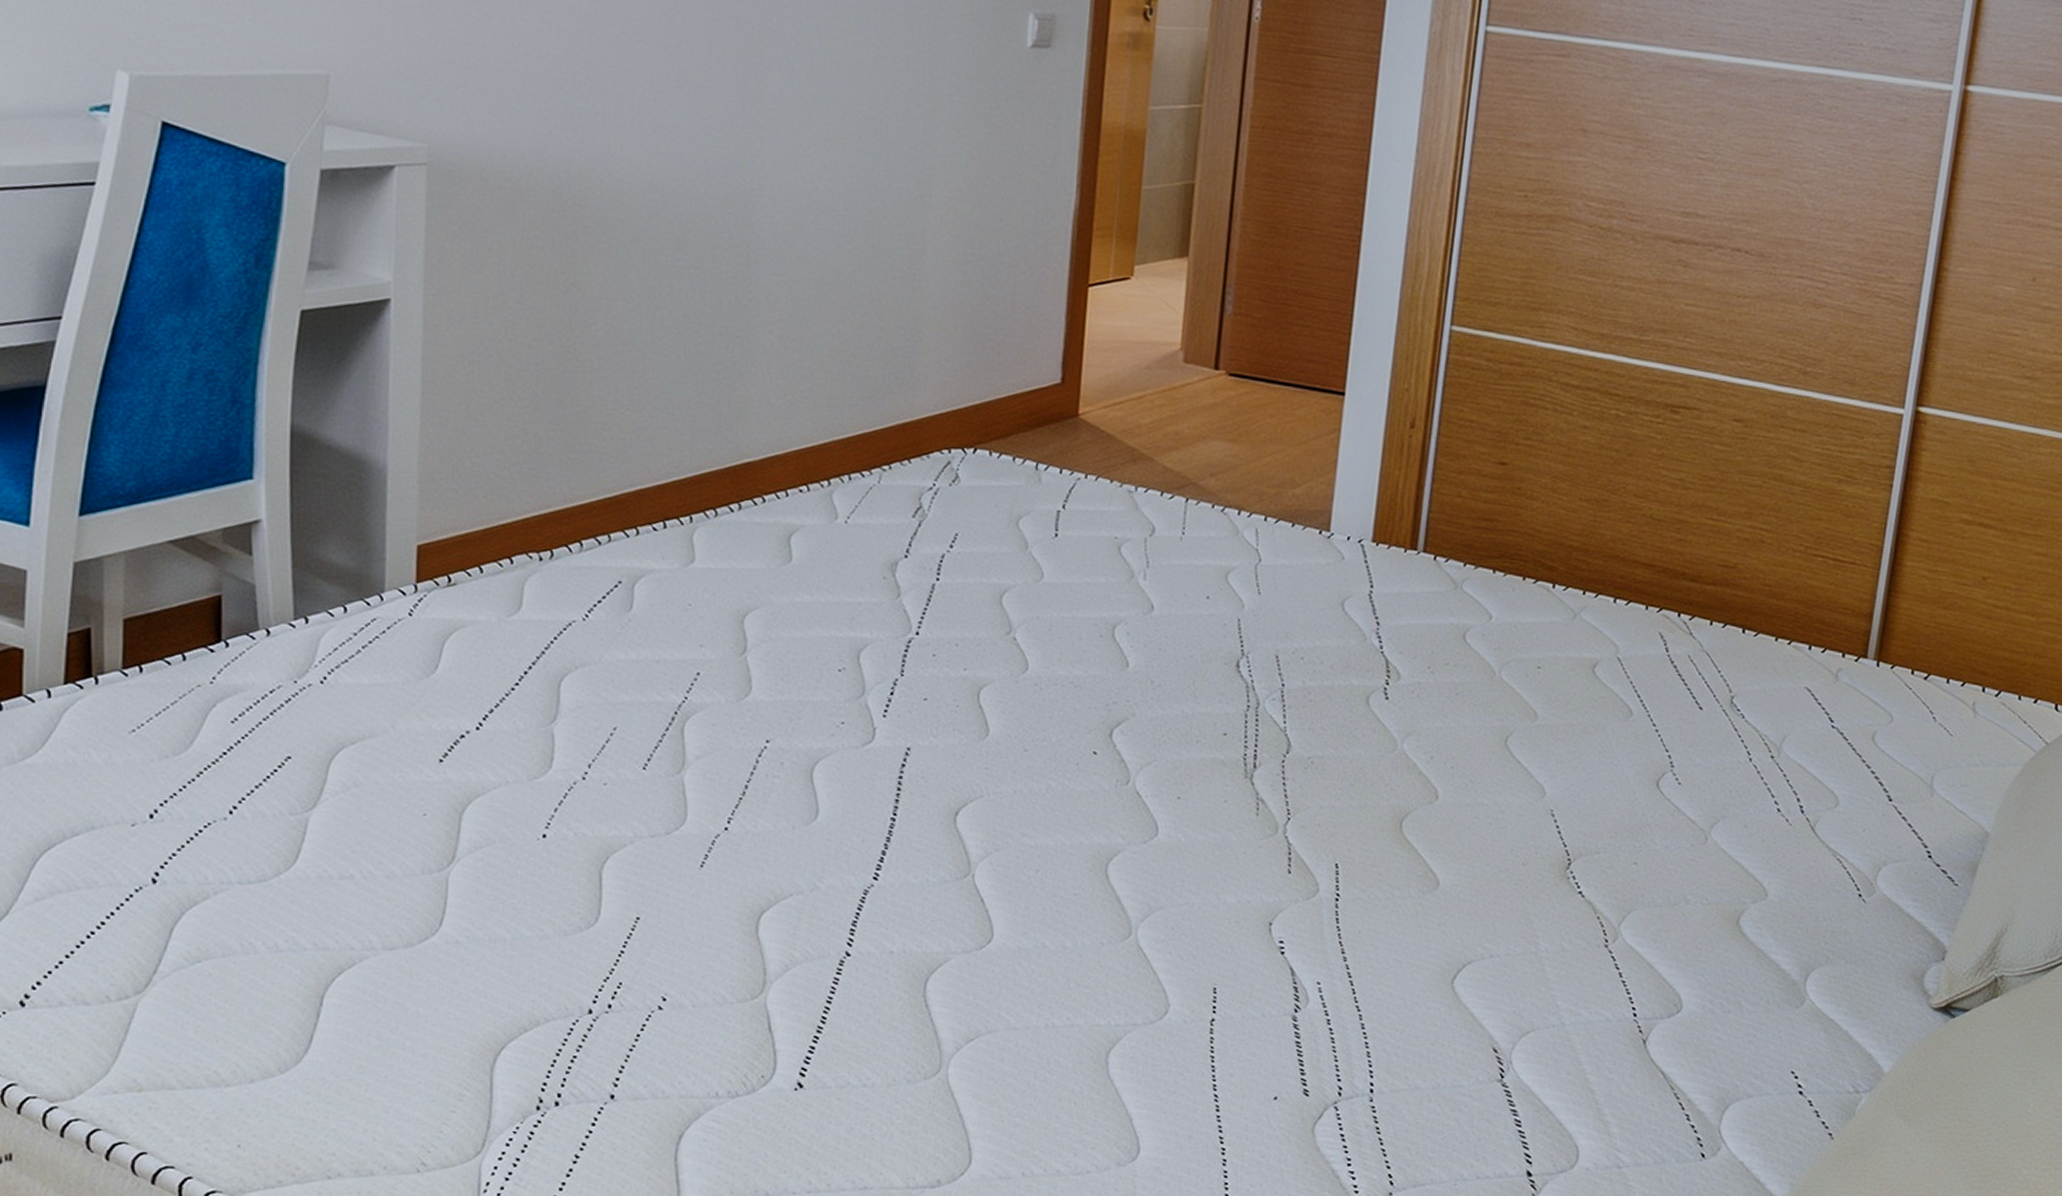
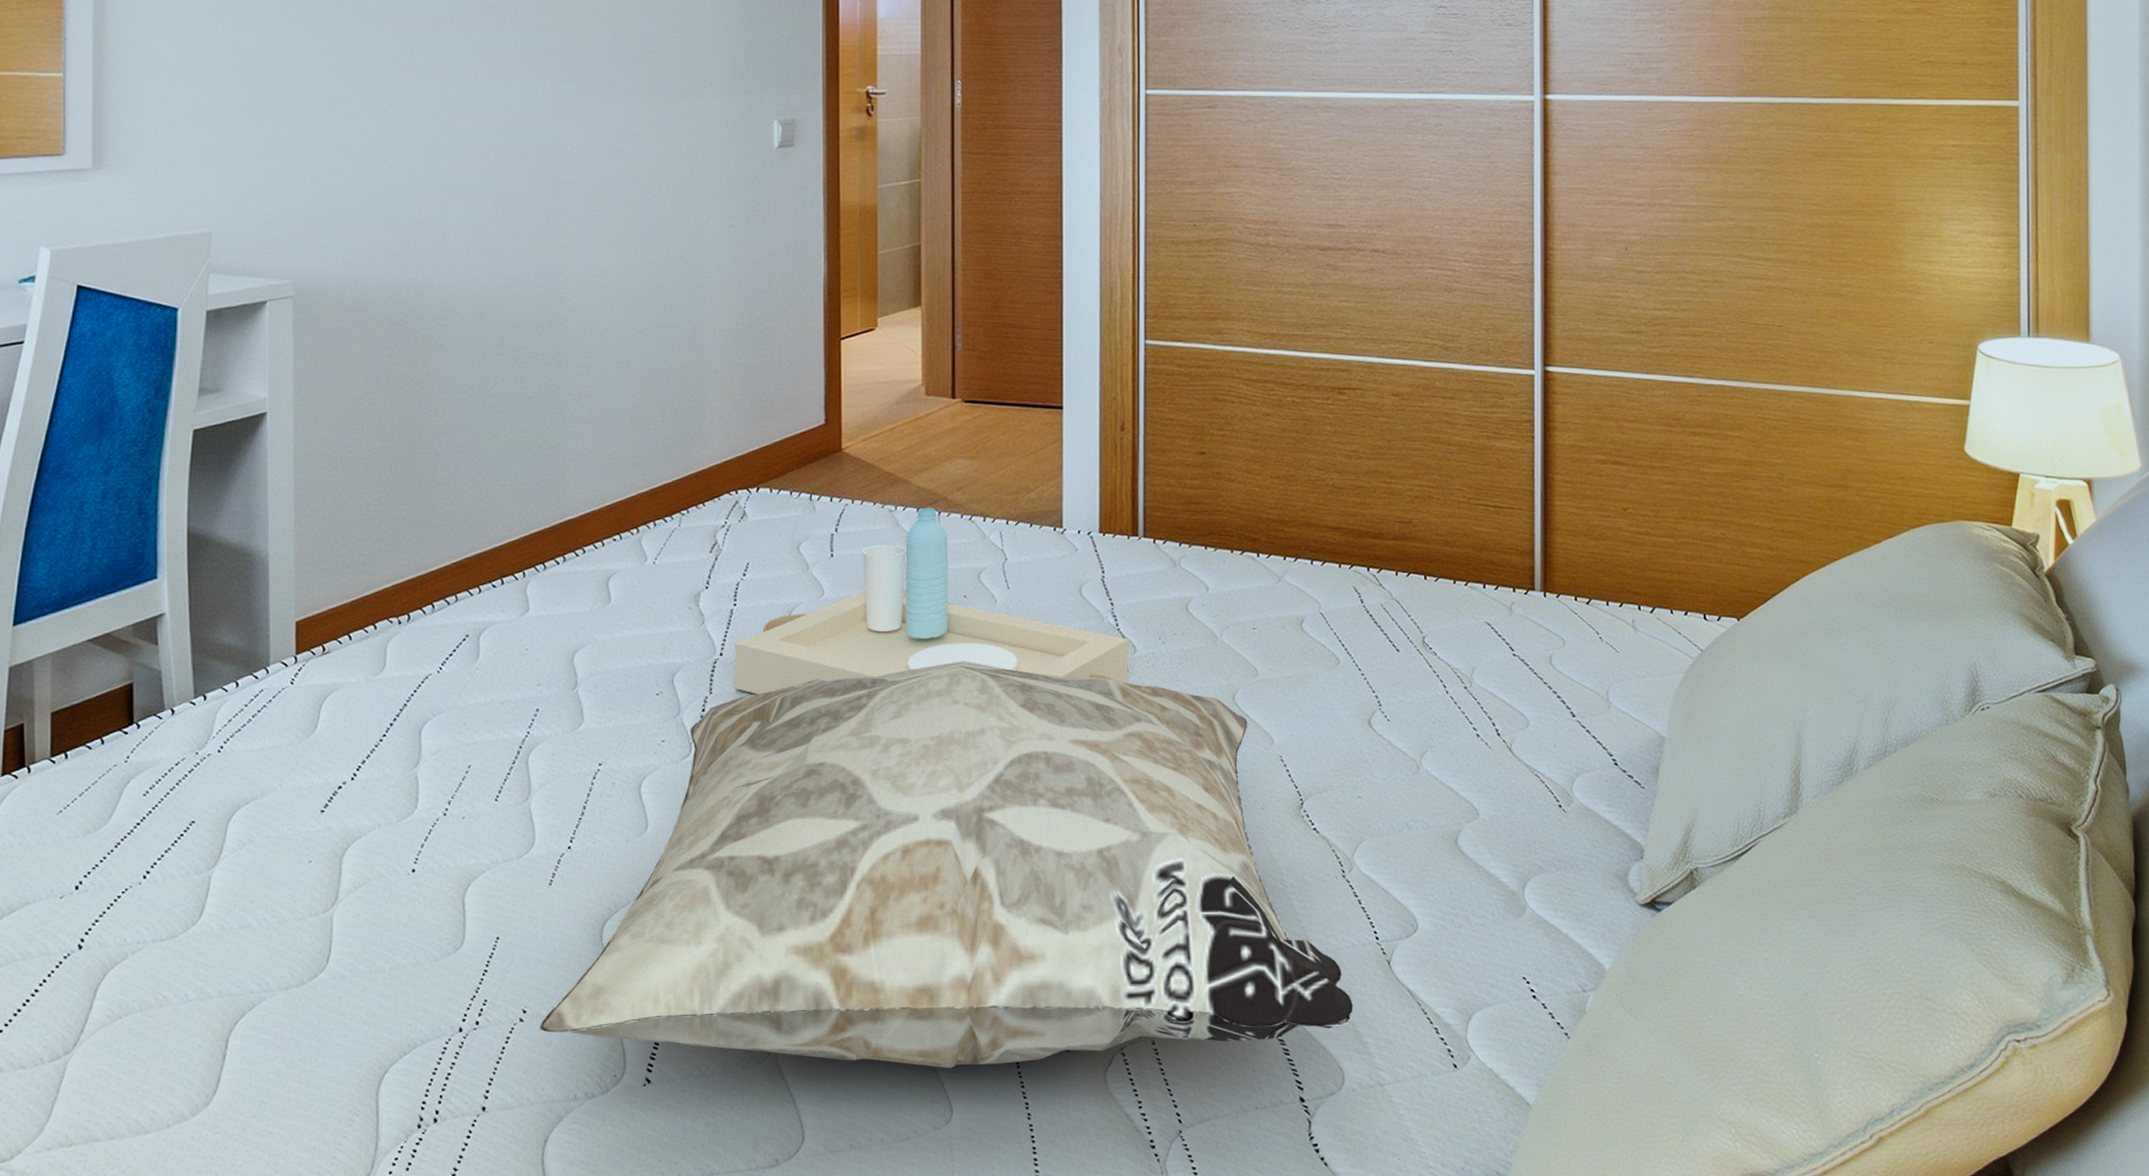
decorative pillow: none [679,669,1599,1109] -> present [539,661,1354,1069]
serving tray: none [929,492,1393,714] -> present [734,508,1129,694]

